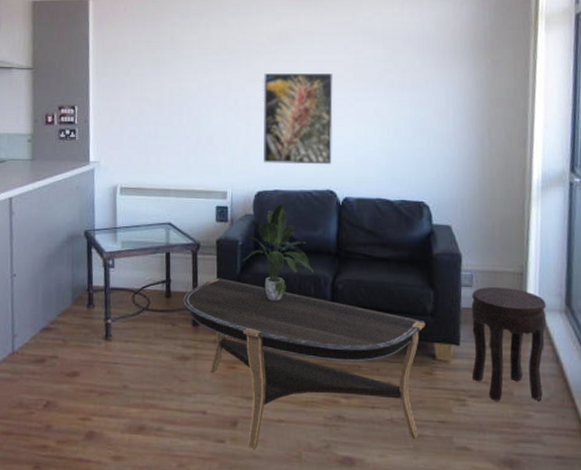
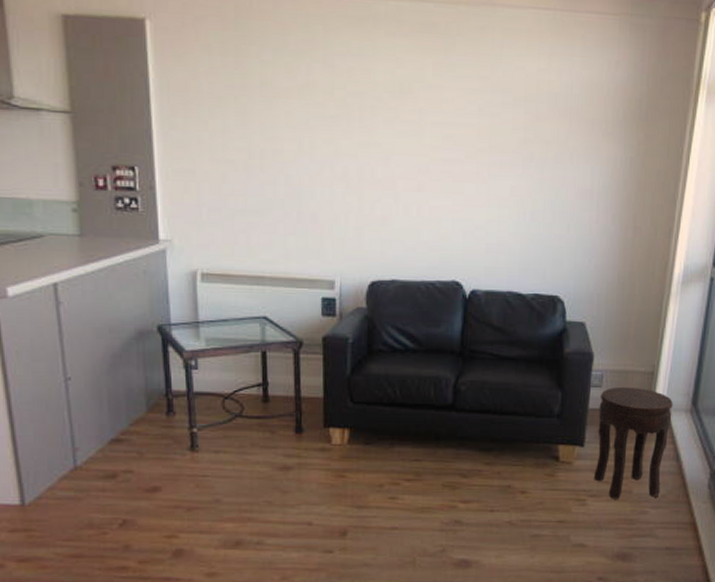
coffee table: present [183,278,426,448] -> none [284,380,551,557]
potted plant: present [241,203,313,301] -> none [351,295,433,405]
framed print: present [263,73,333,165] -> none [379,136,464,251]

